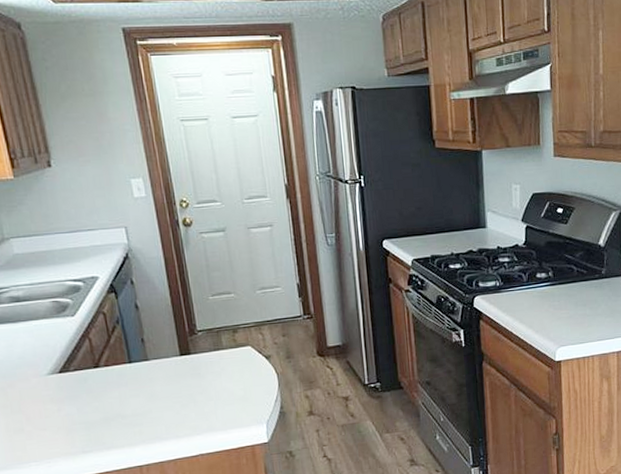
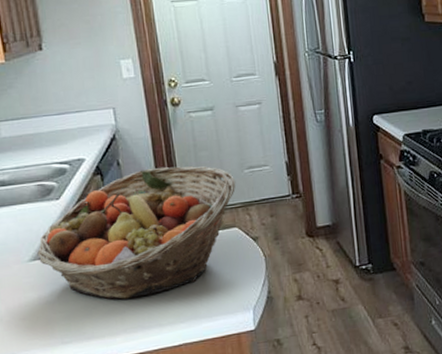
fruit basket: none [55,286,249,412] -> present [37,166,236,300]

